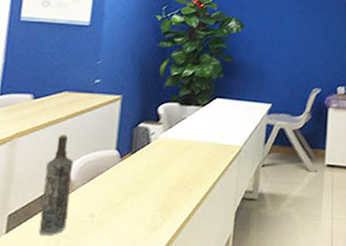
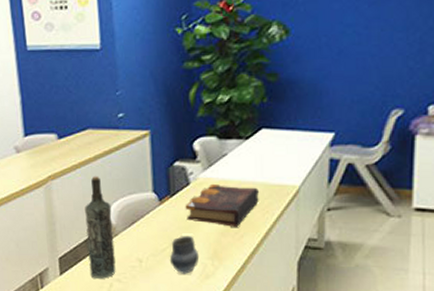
cup: none [121,189,150,227] -> present [169,235,200,274]
book: none [143,143,210,183] -> present [185,183,260,228]

